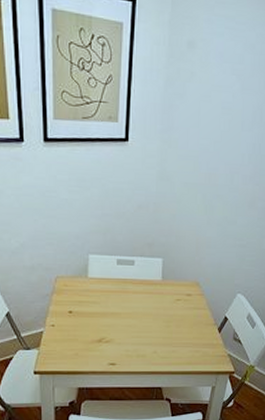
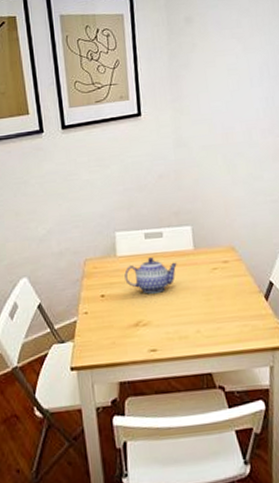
teapot: none [93,283,145,315] -> present [124,257,178,294]

